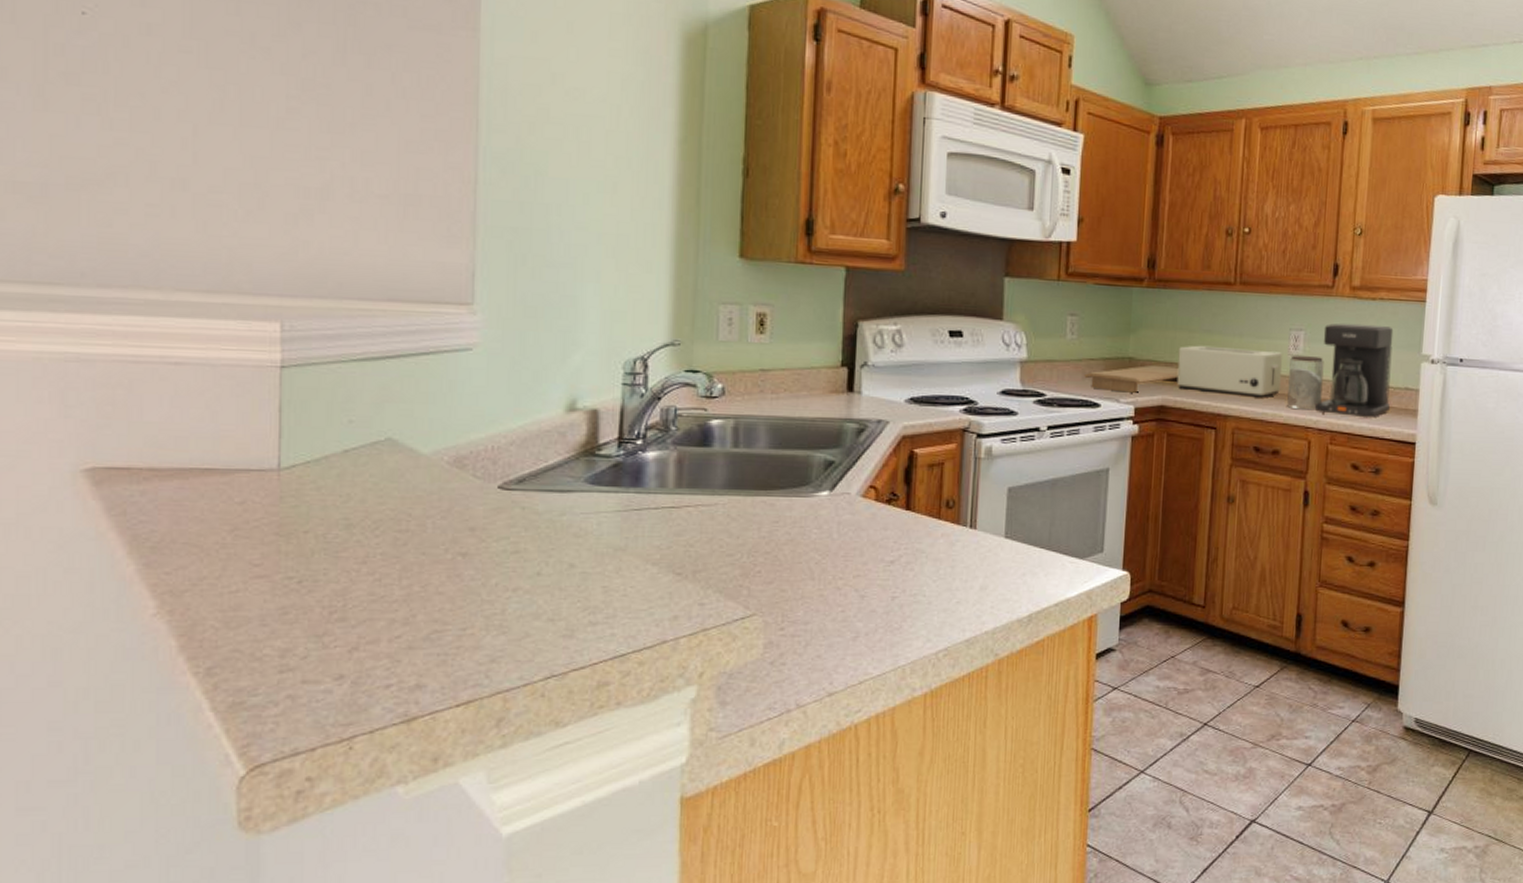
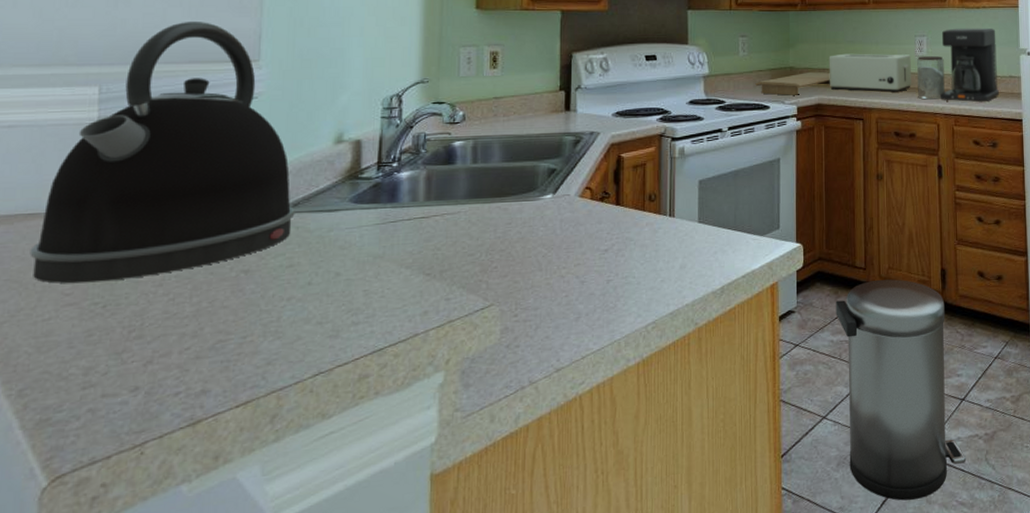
kettle: none [210,249,520,554] -> present [29,20,295,284]
pedal bin: none [1164,621,1307,870] -> present [835,279,967,501]

